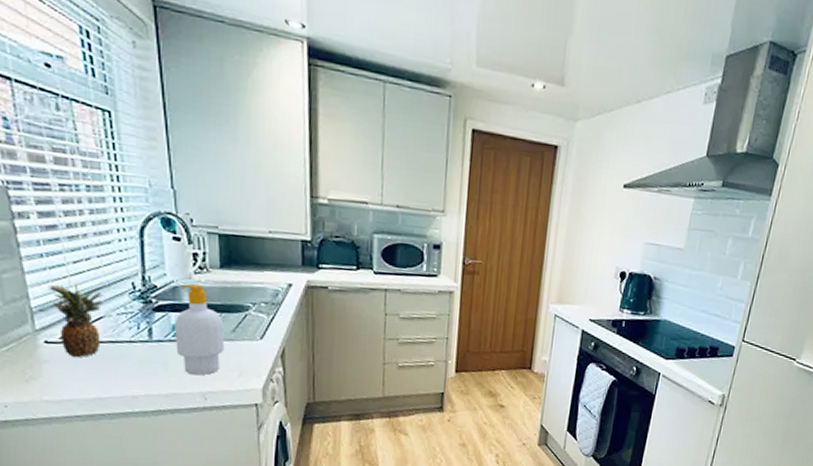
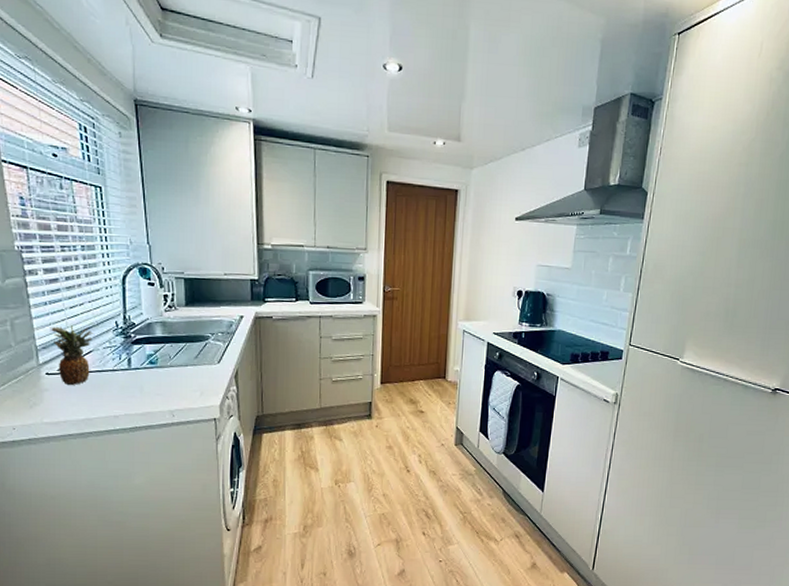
soap bottle: present [174,283,225,376] -> none [148,320,189,396]

